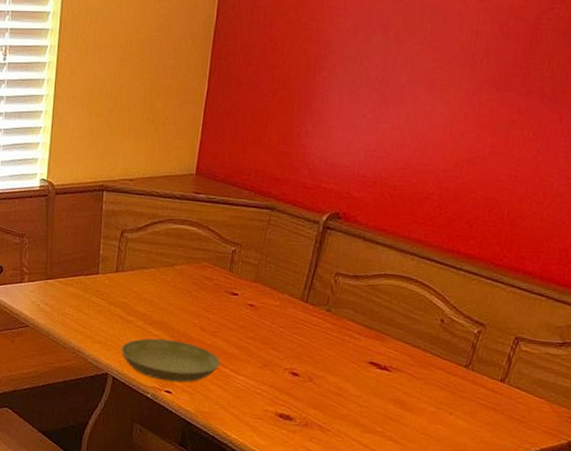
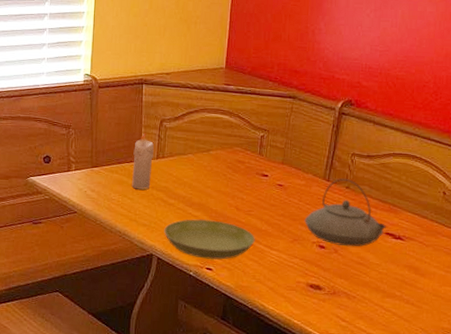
candle: none [88,244,114,305] -> present [132,133,155,190]
teapot: none [276,300,371,376] -> present [304,179,386,247]

